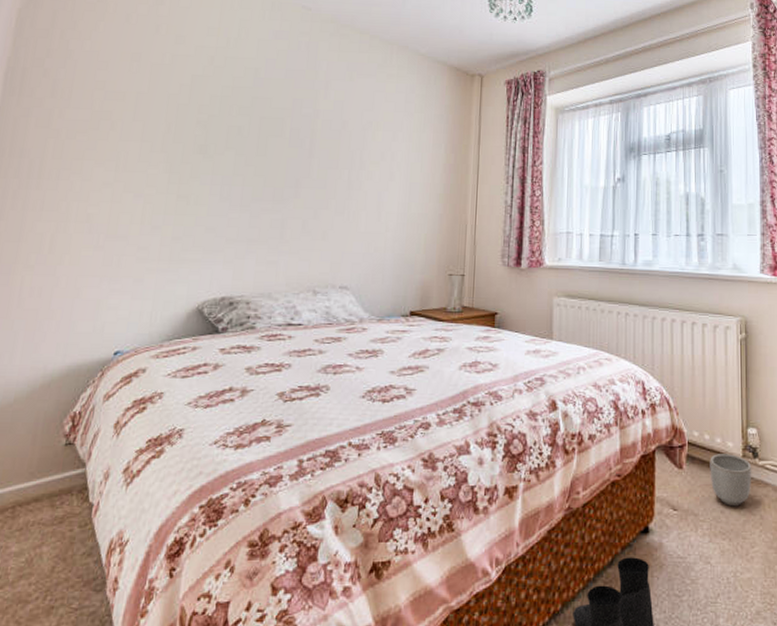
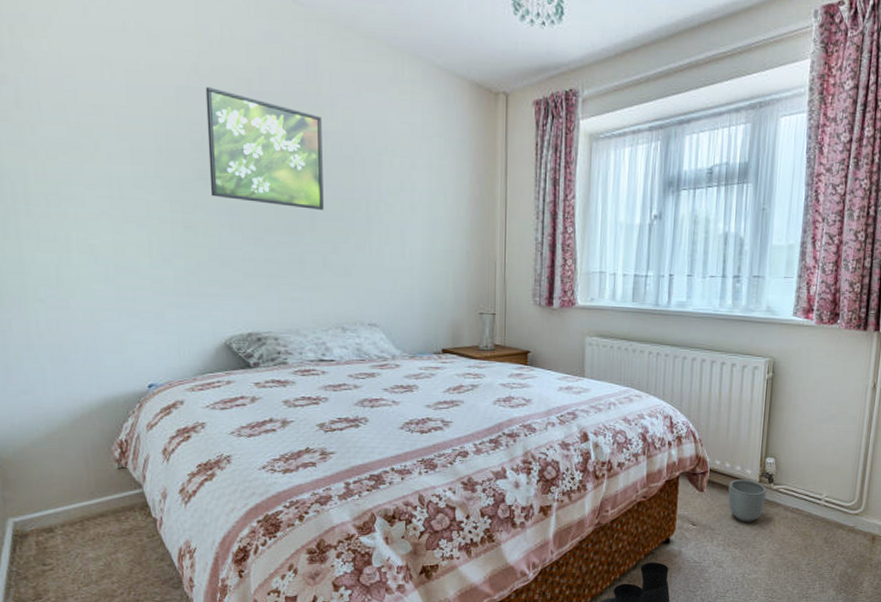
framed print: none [207,76,316,179] -> present [205,87,324,210]

